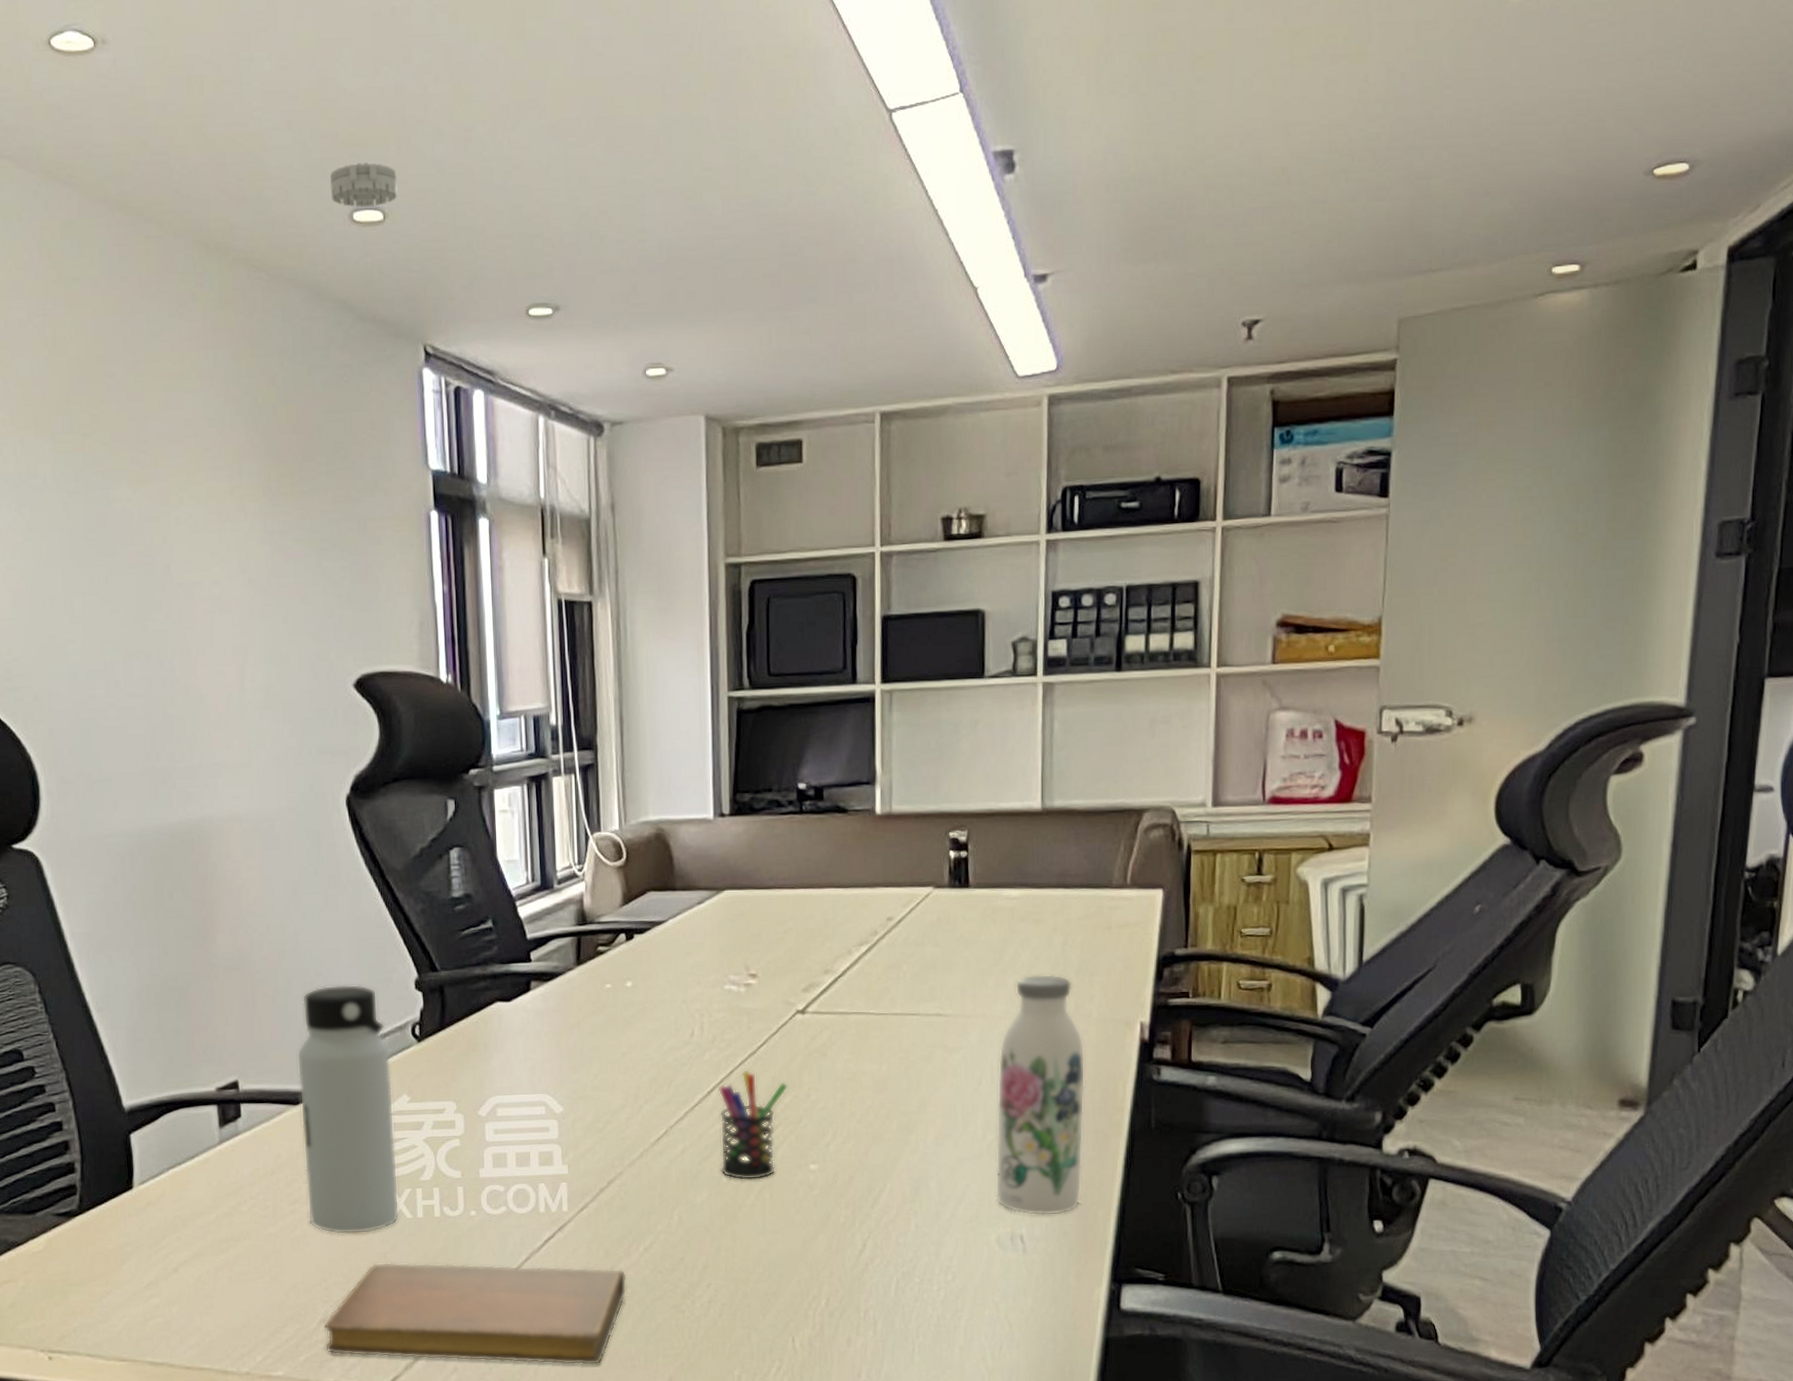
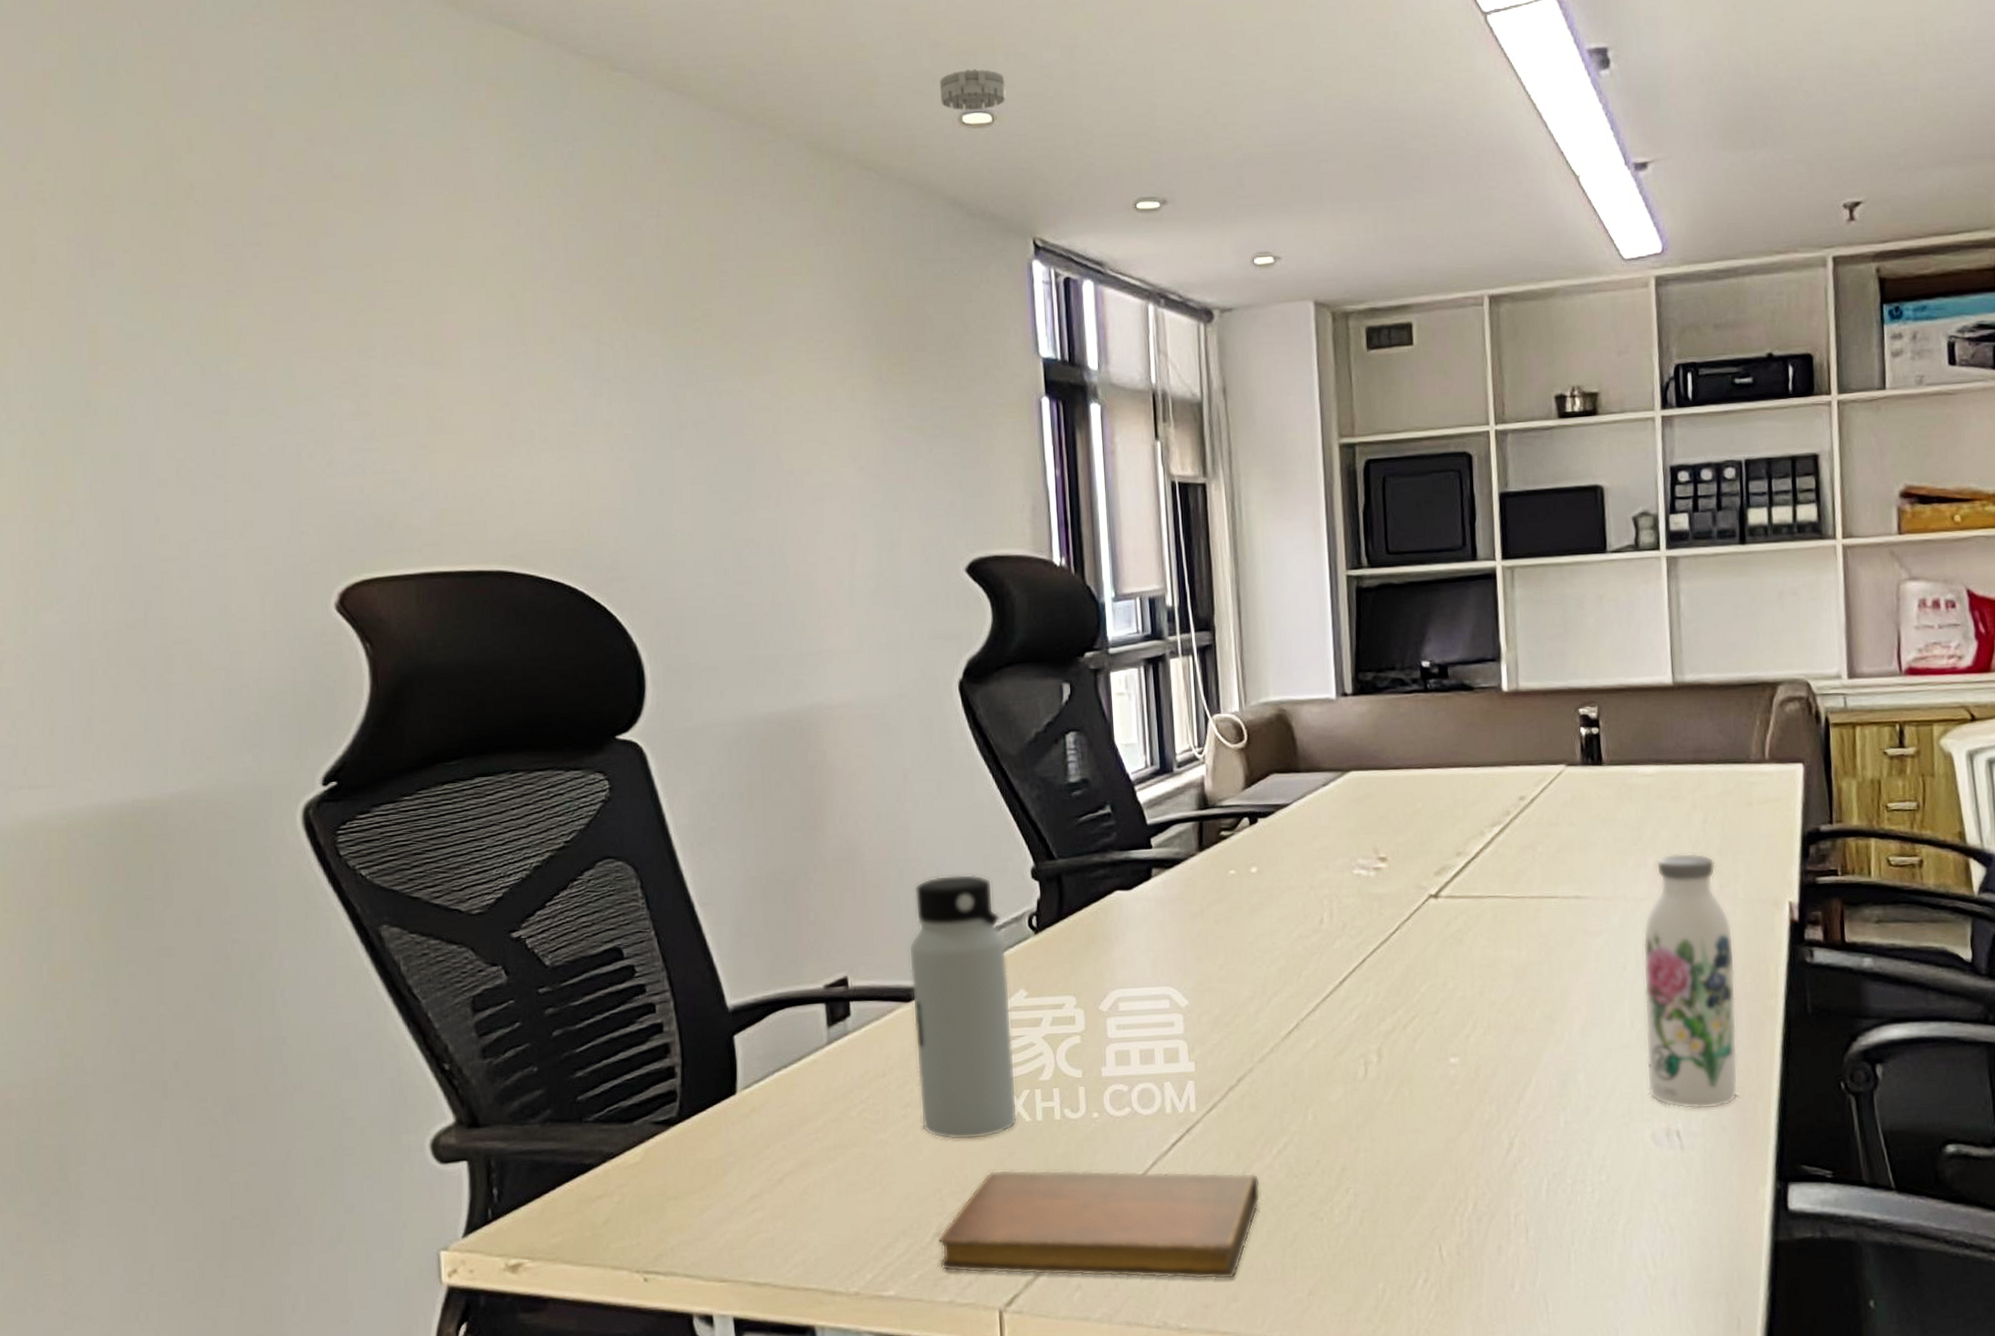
pen holder: present [718,1070,789,1181] -> none [1350,958,1425,1076]

